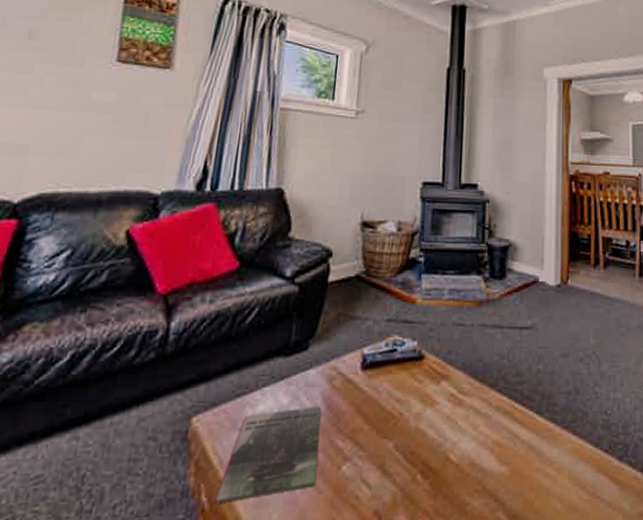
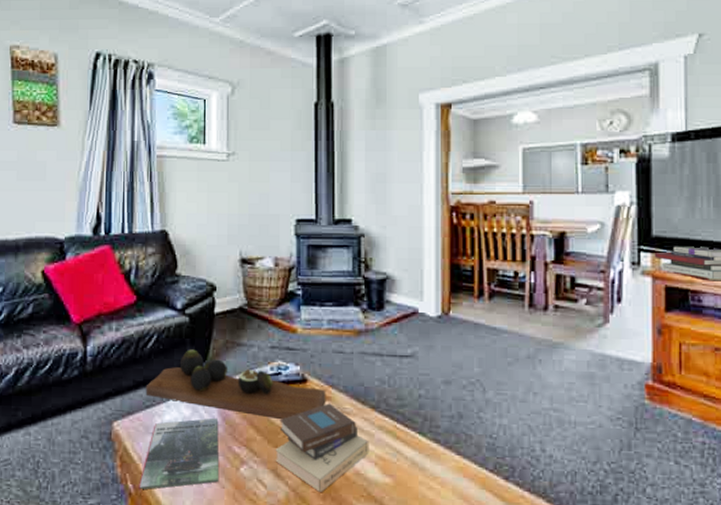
decorative tray: none [237,324,444,403] -> present [145,349,326,419]
books: none [383,382,486,491] -> present [275,403,369,493]

